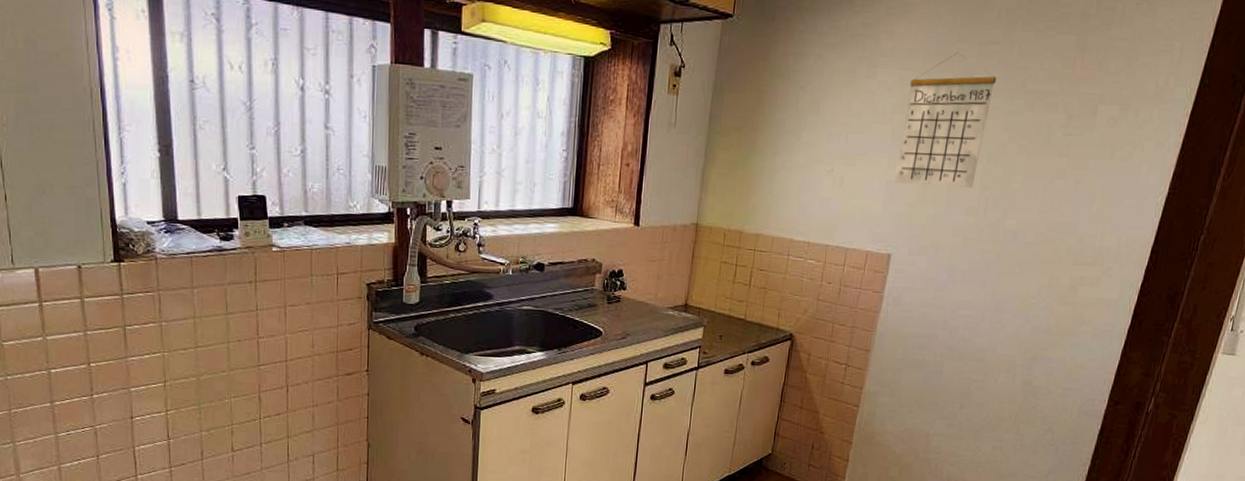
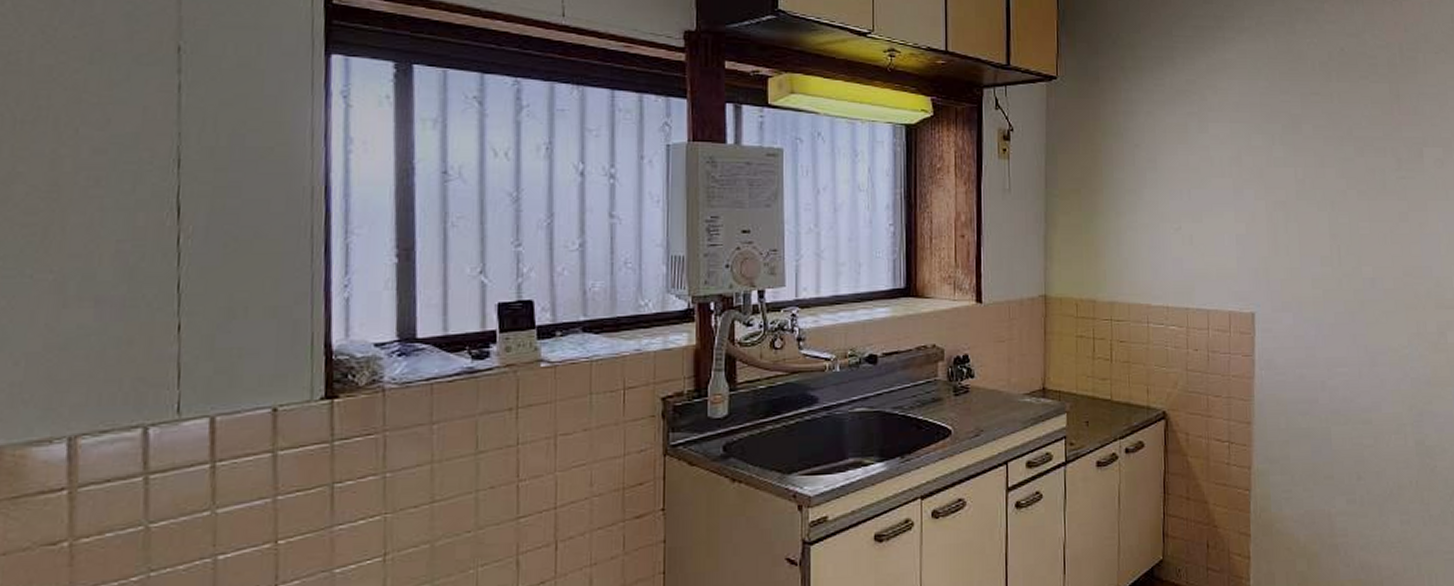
calendar: present [893,52,997,189] -> none [1242,104,1324,238]

